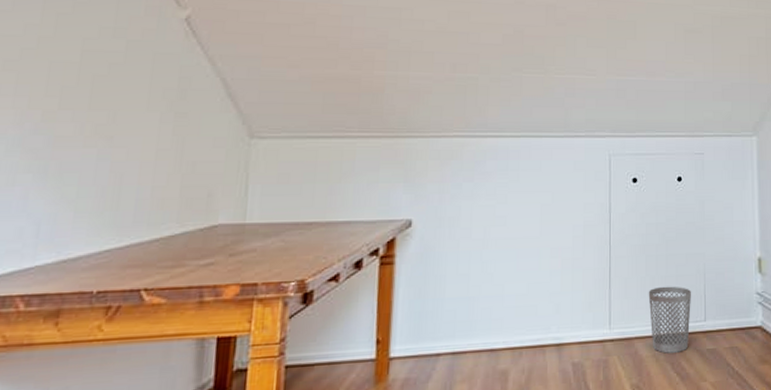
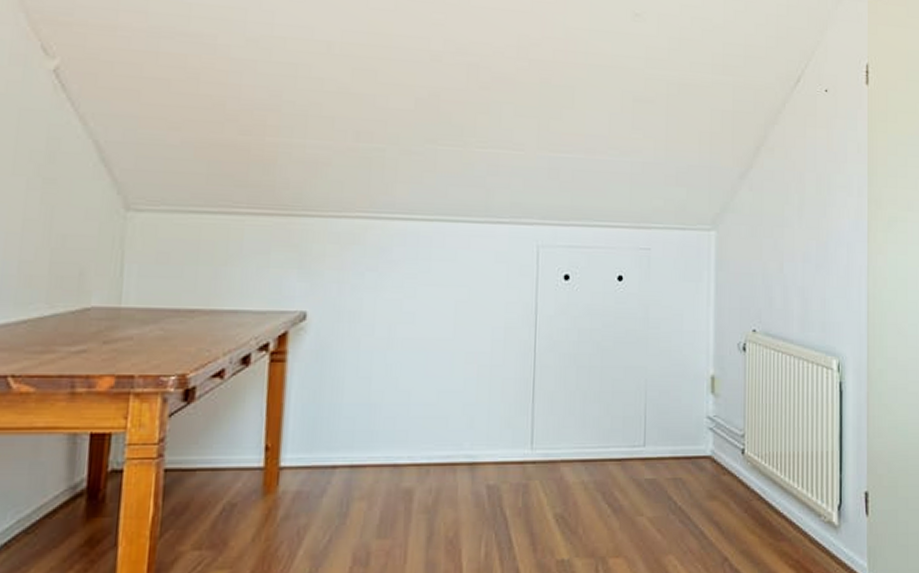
wastebasket: present [648,286,692,353] -> none [578,403,630,481]

